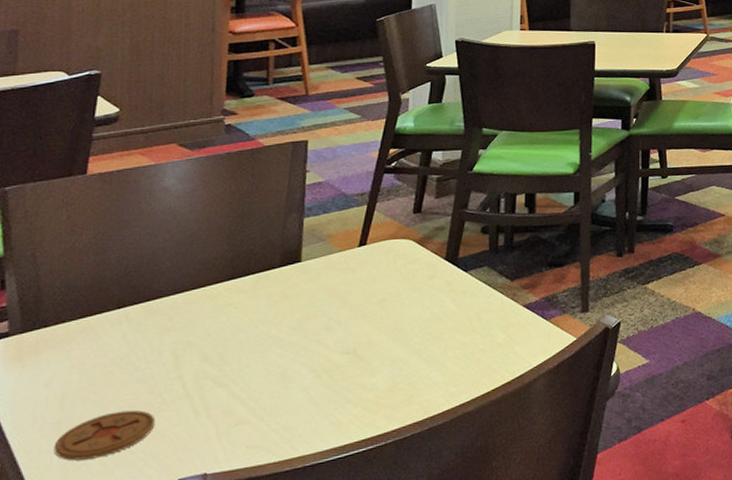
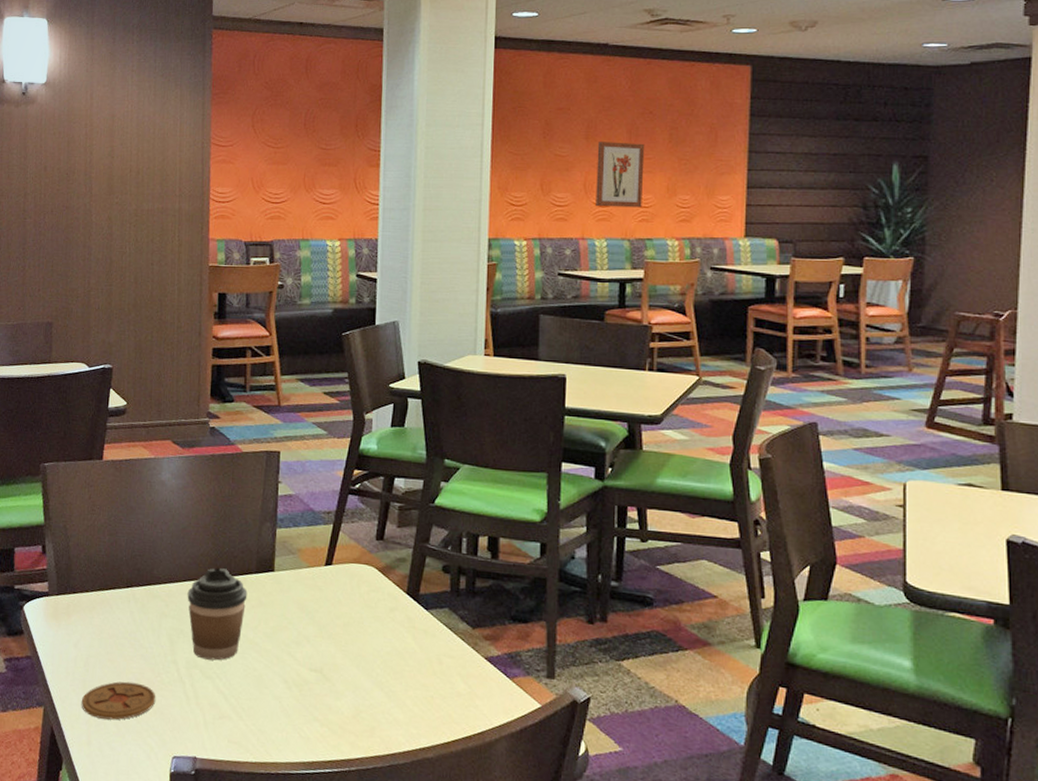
coffee cup: none [196,268,270,368] -> present [187,568,248,661]

